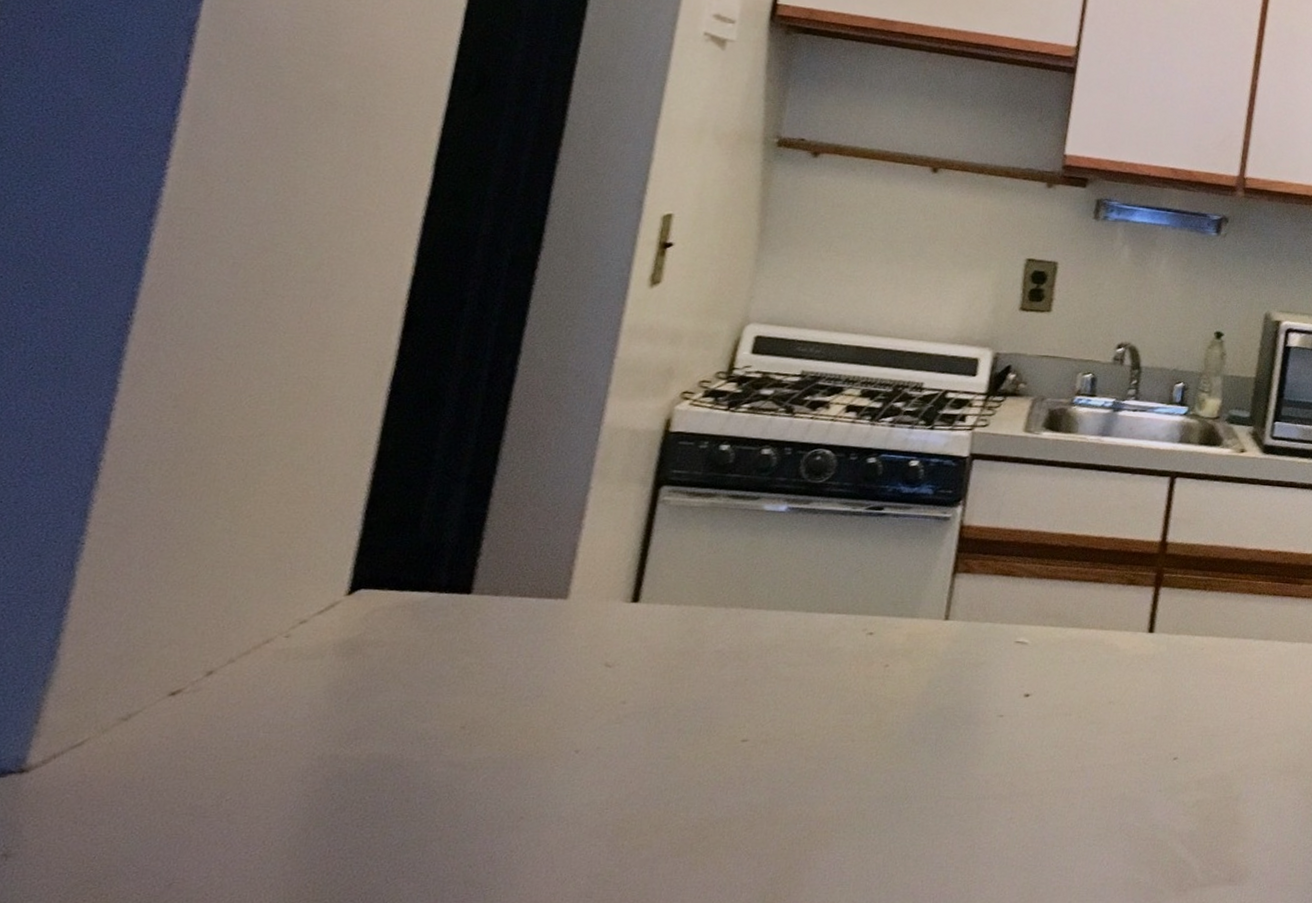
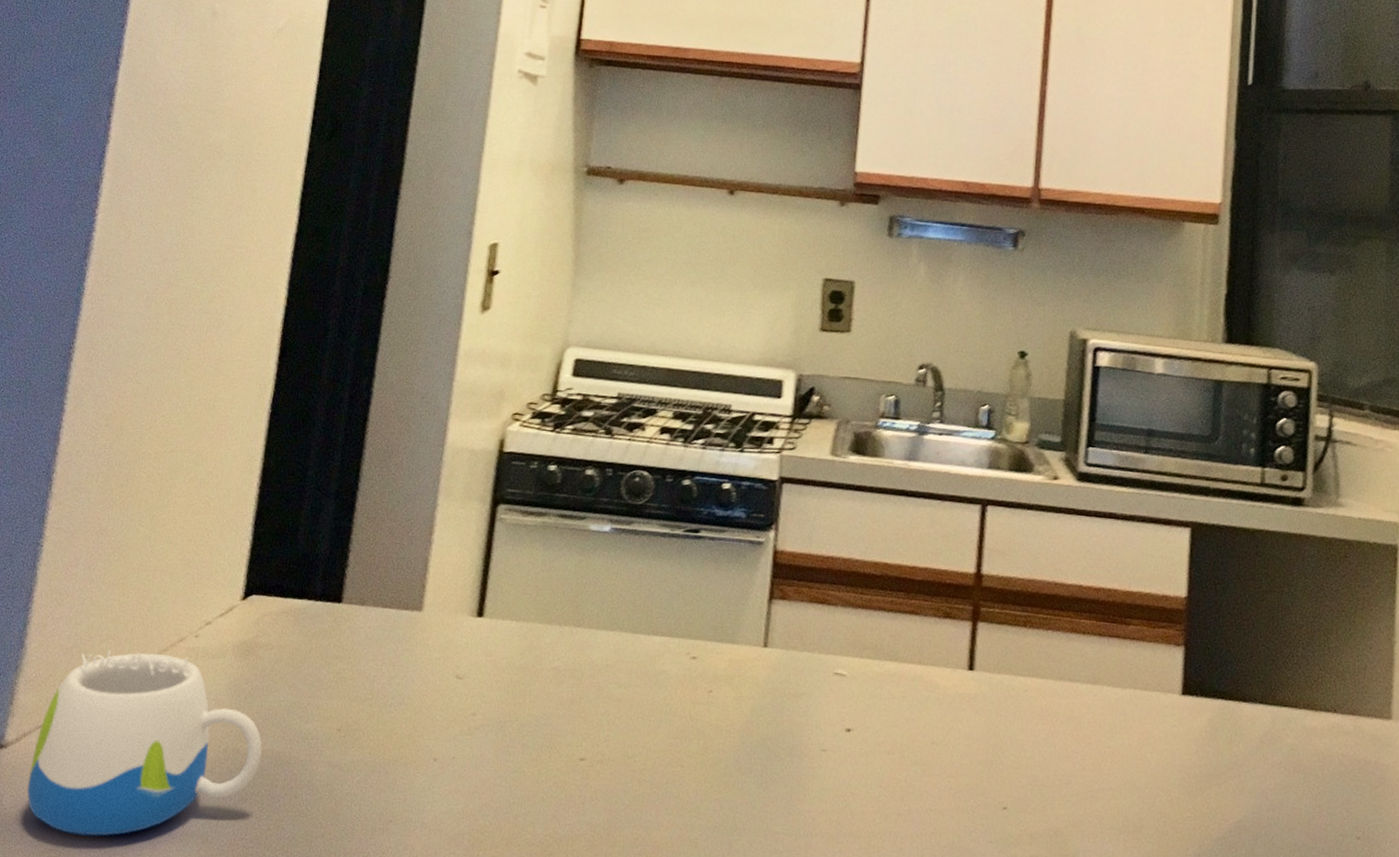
mug: none [56,656,368,862] -> present [27,650,262,837]

